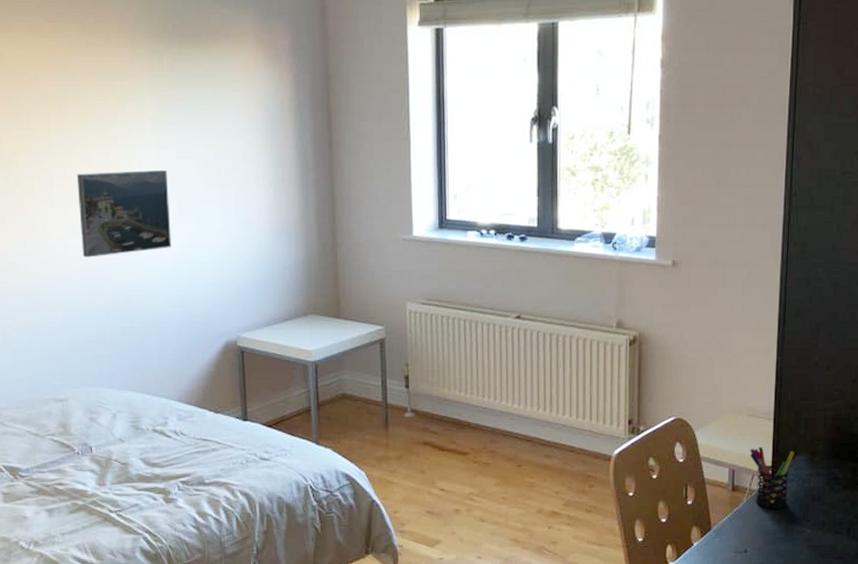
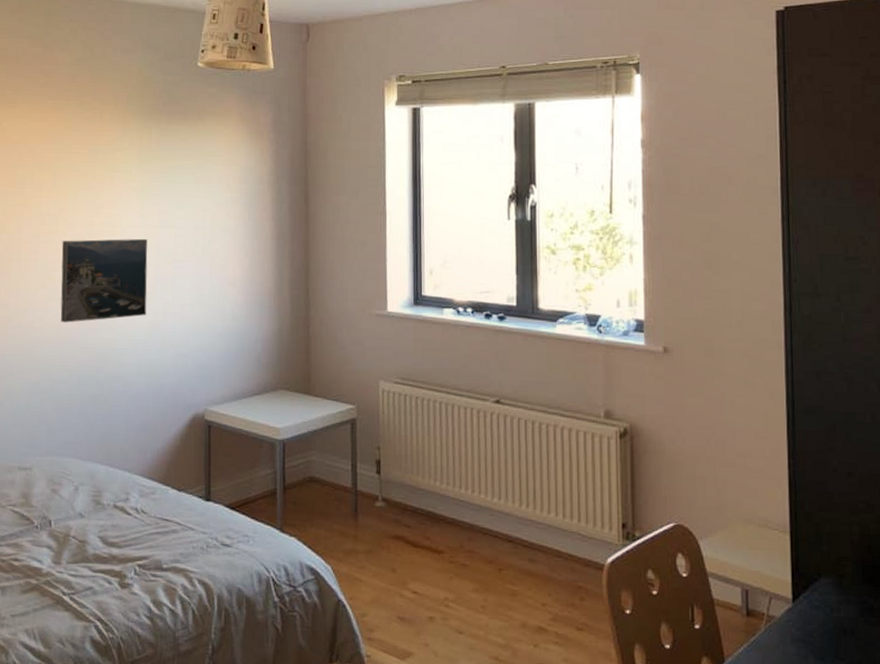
pen holder: present [749,446,795,509] -> none [764,564,818,642]

